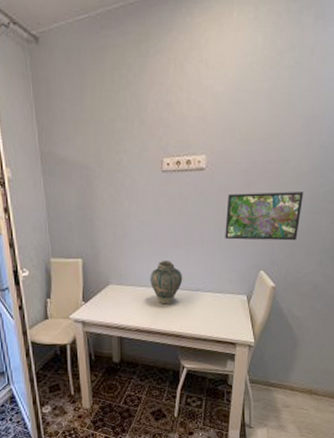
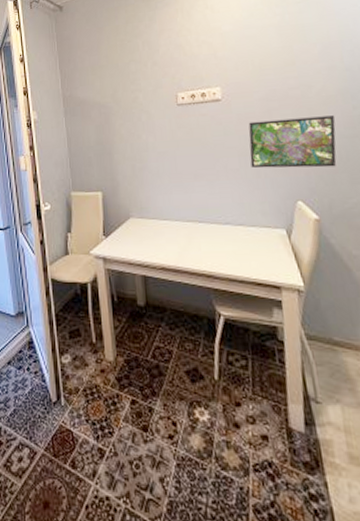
vase: present [150,261,183,305] -> none [172,192,209,240]

